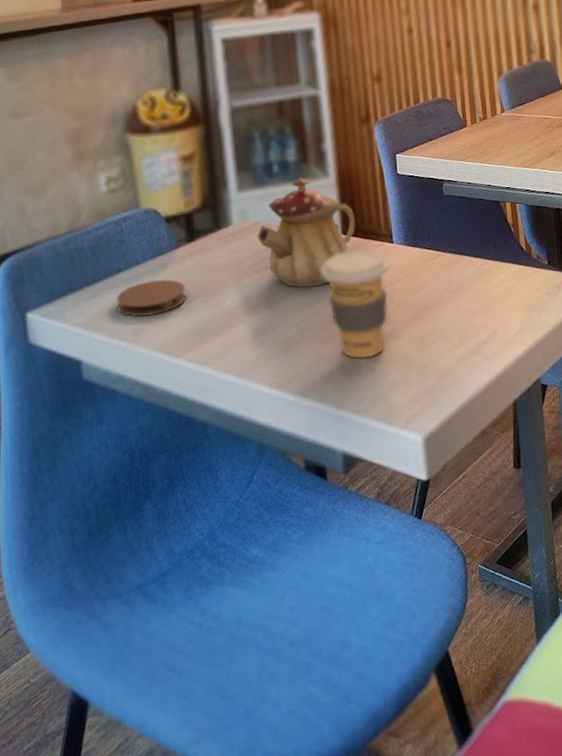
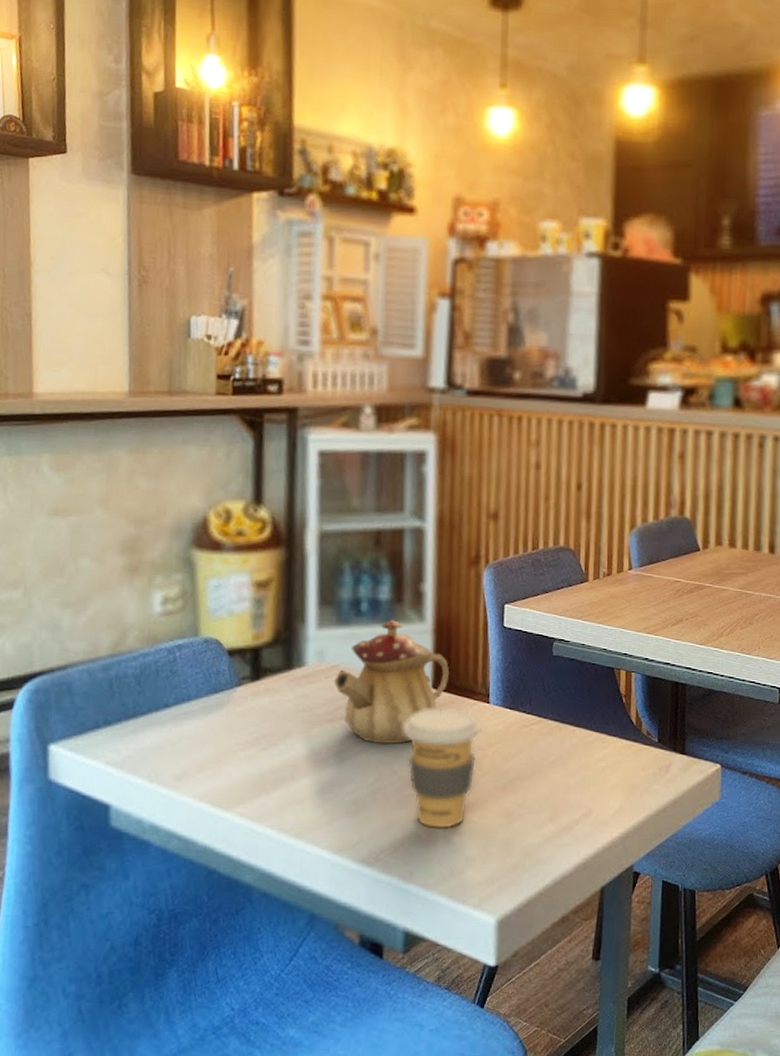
coaster: present [116,279,186,317] -> none [160,720,244,761]

